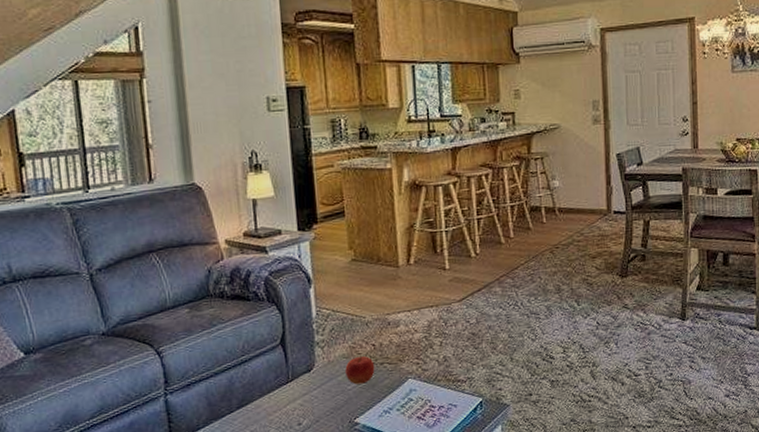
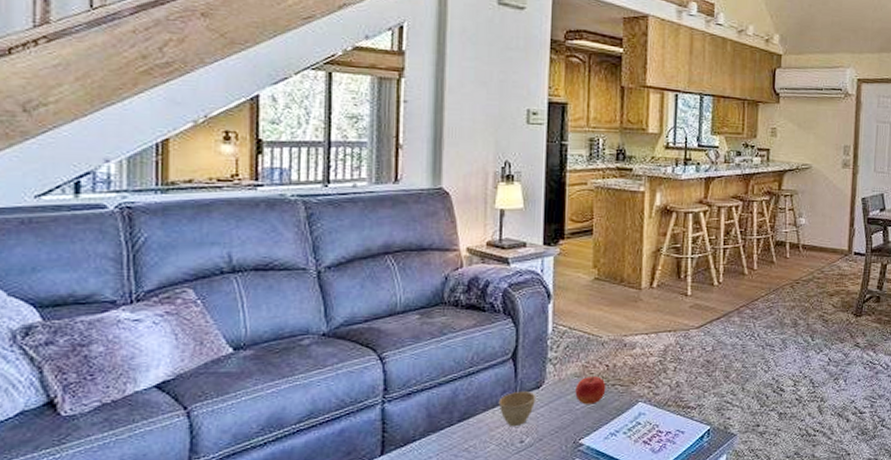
cup: none [273,375,309,410] -> present [498,391,537,426]

